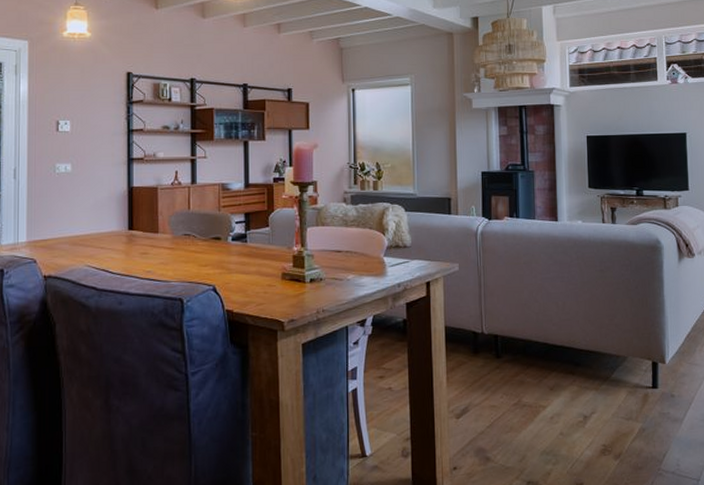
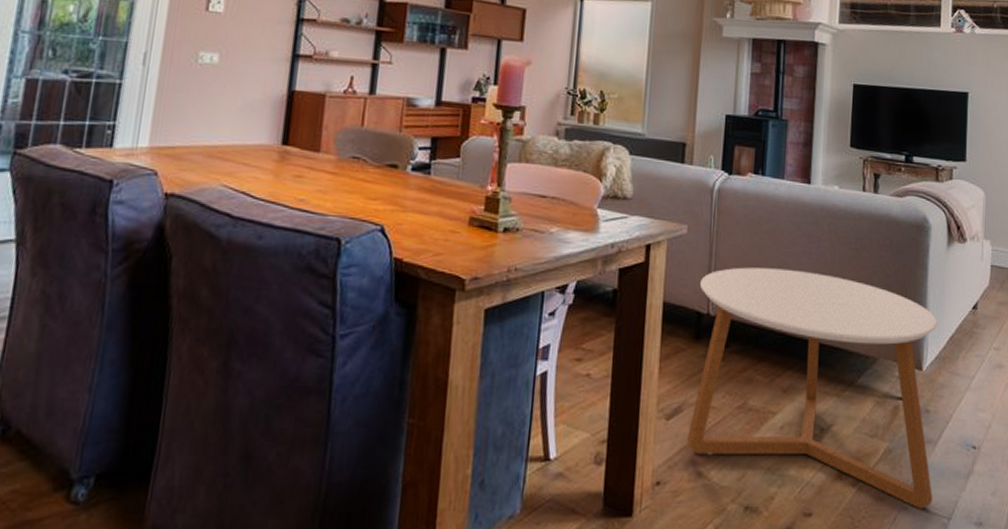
coffee table: none [474,291,684,474] -> present [687,267,937,509]

